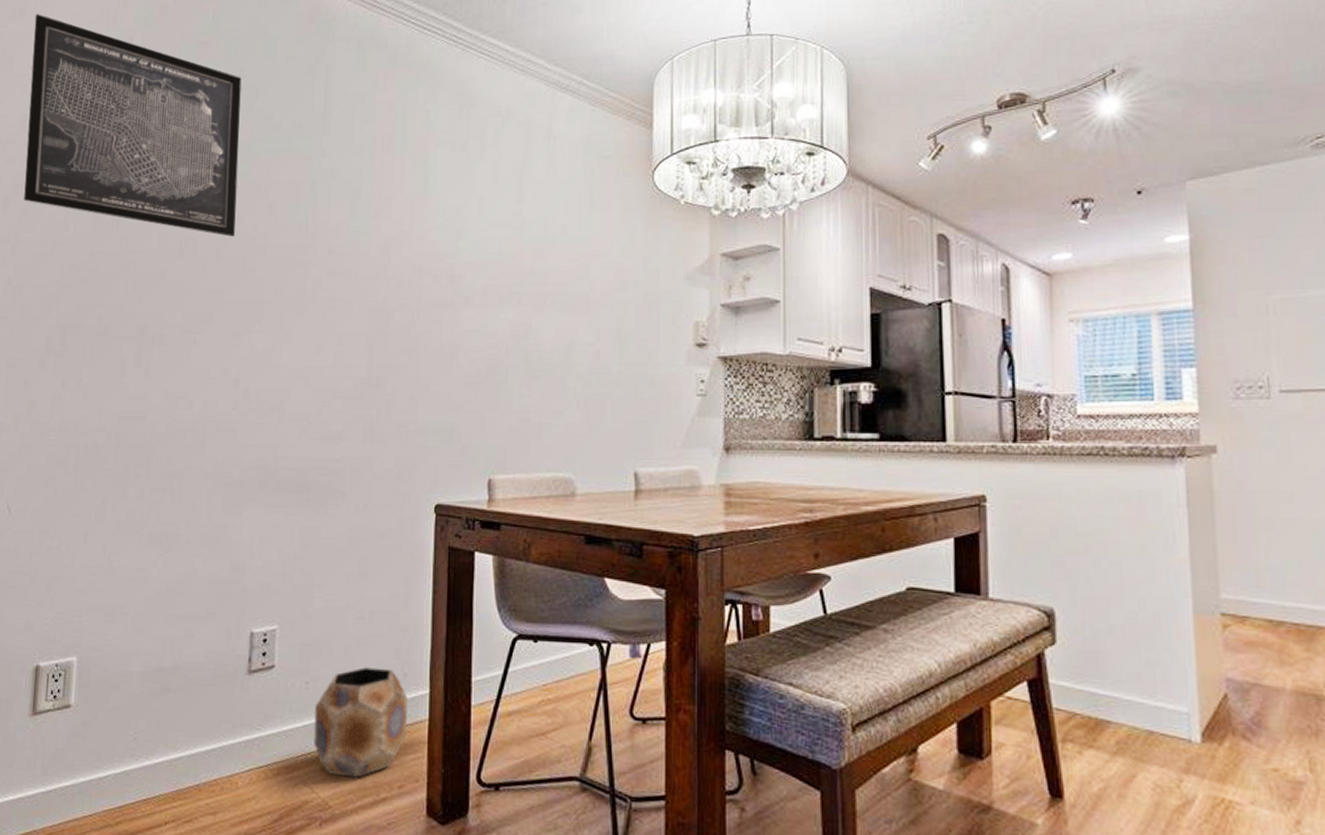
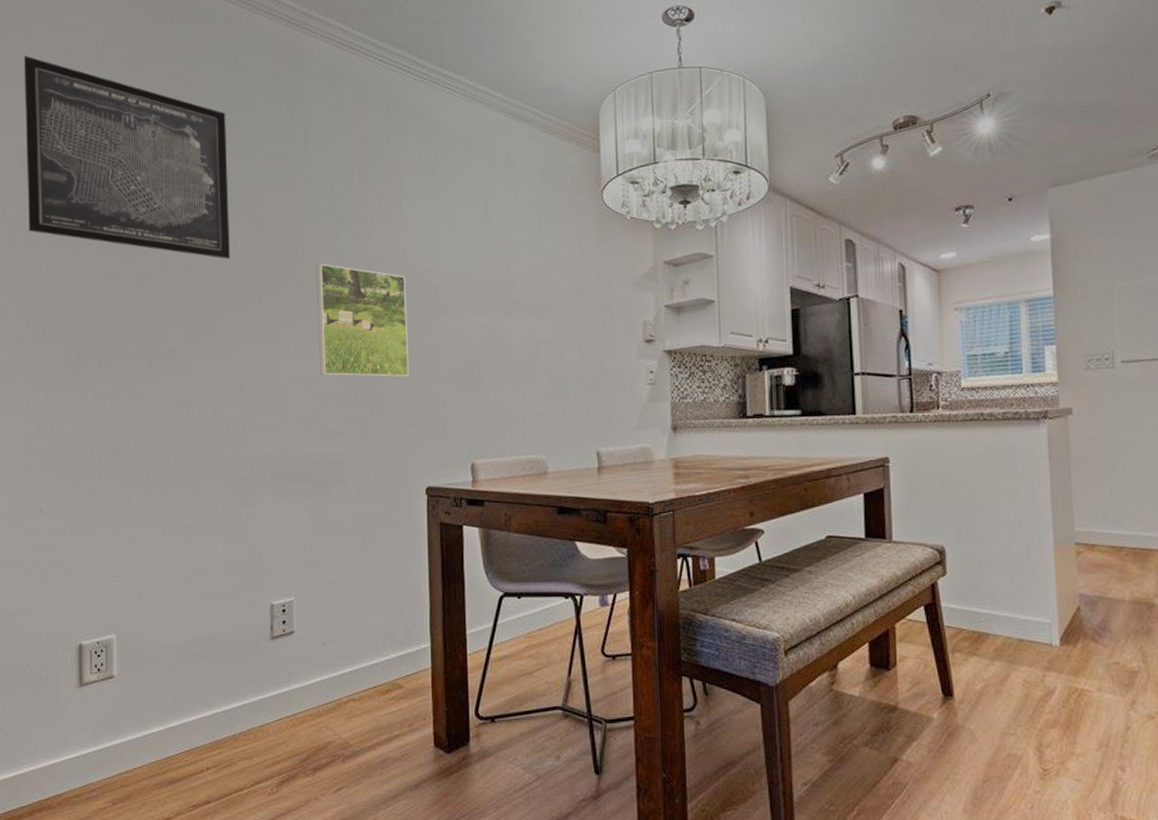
planter: present [314,667,408,778] -> none [332,628,413,720]
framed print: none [324,244,426,376] -> present [316,263,409,378]

